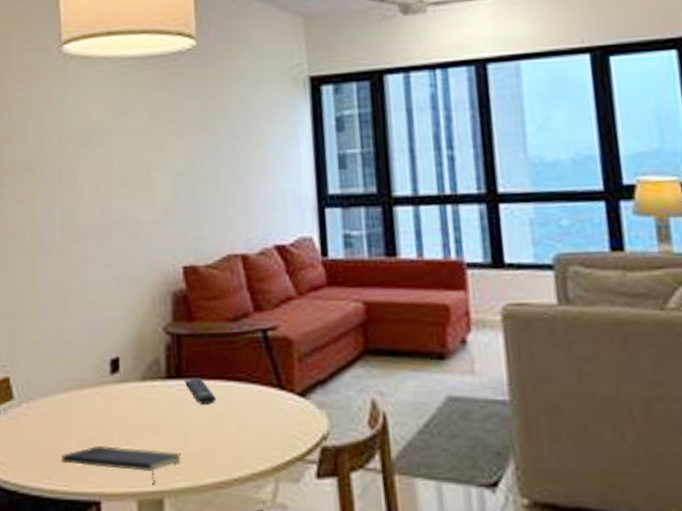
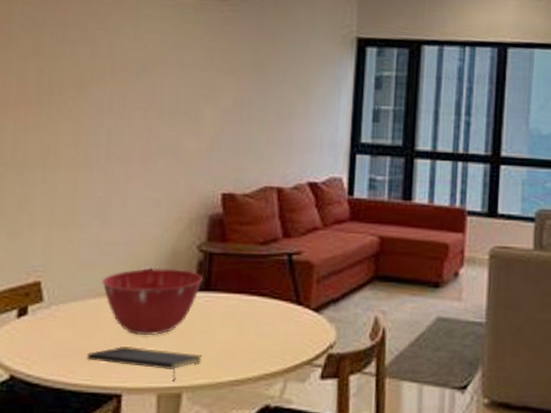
mixing bowl: none [68,355,172,432] -> present [101,268,203,335]
remote control: present [184,377,217,404] -> none [211,291,240,314]

